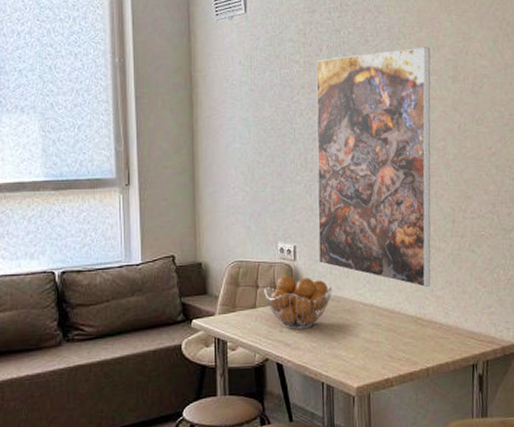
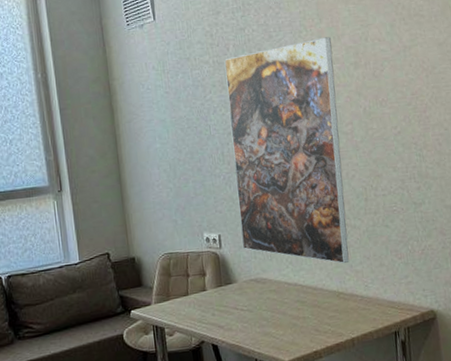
fruit basket: present [264,275,333,330] -> none [194,263,258,313]

